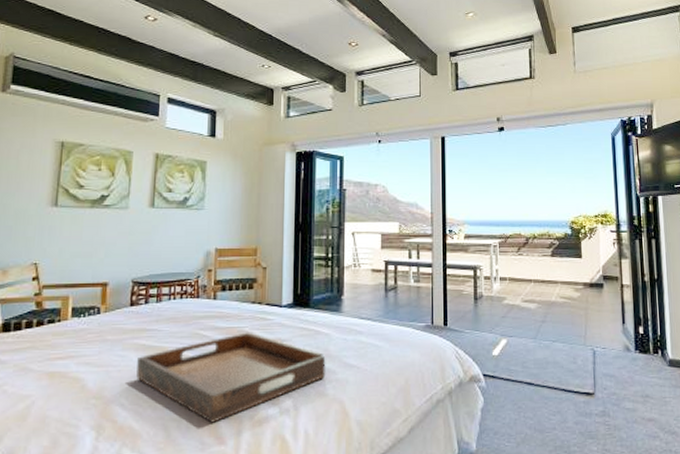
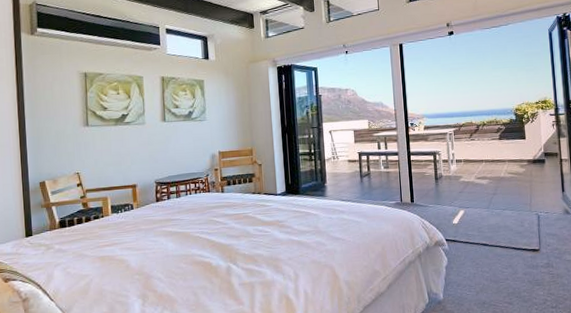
serving tray: present [136,332,326,423] -> none [167,217,317,289]

